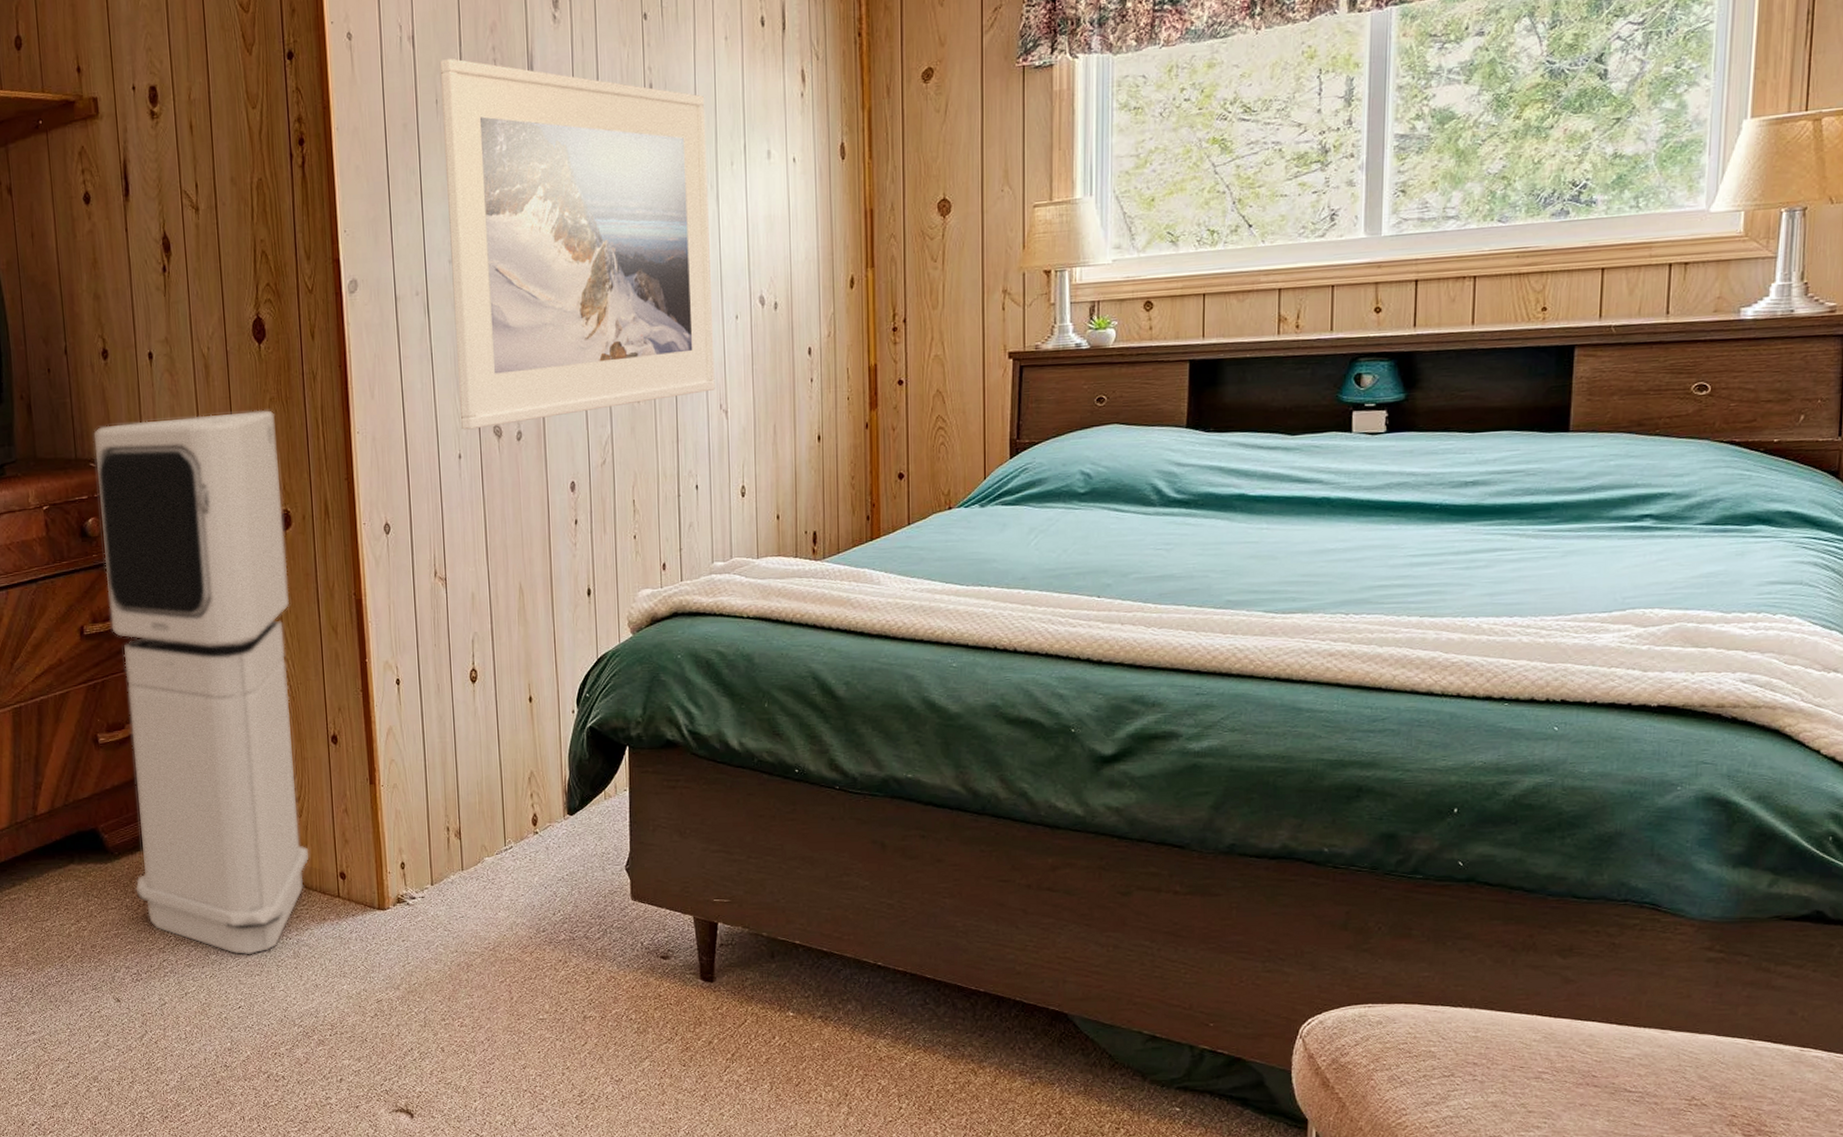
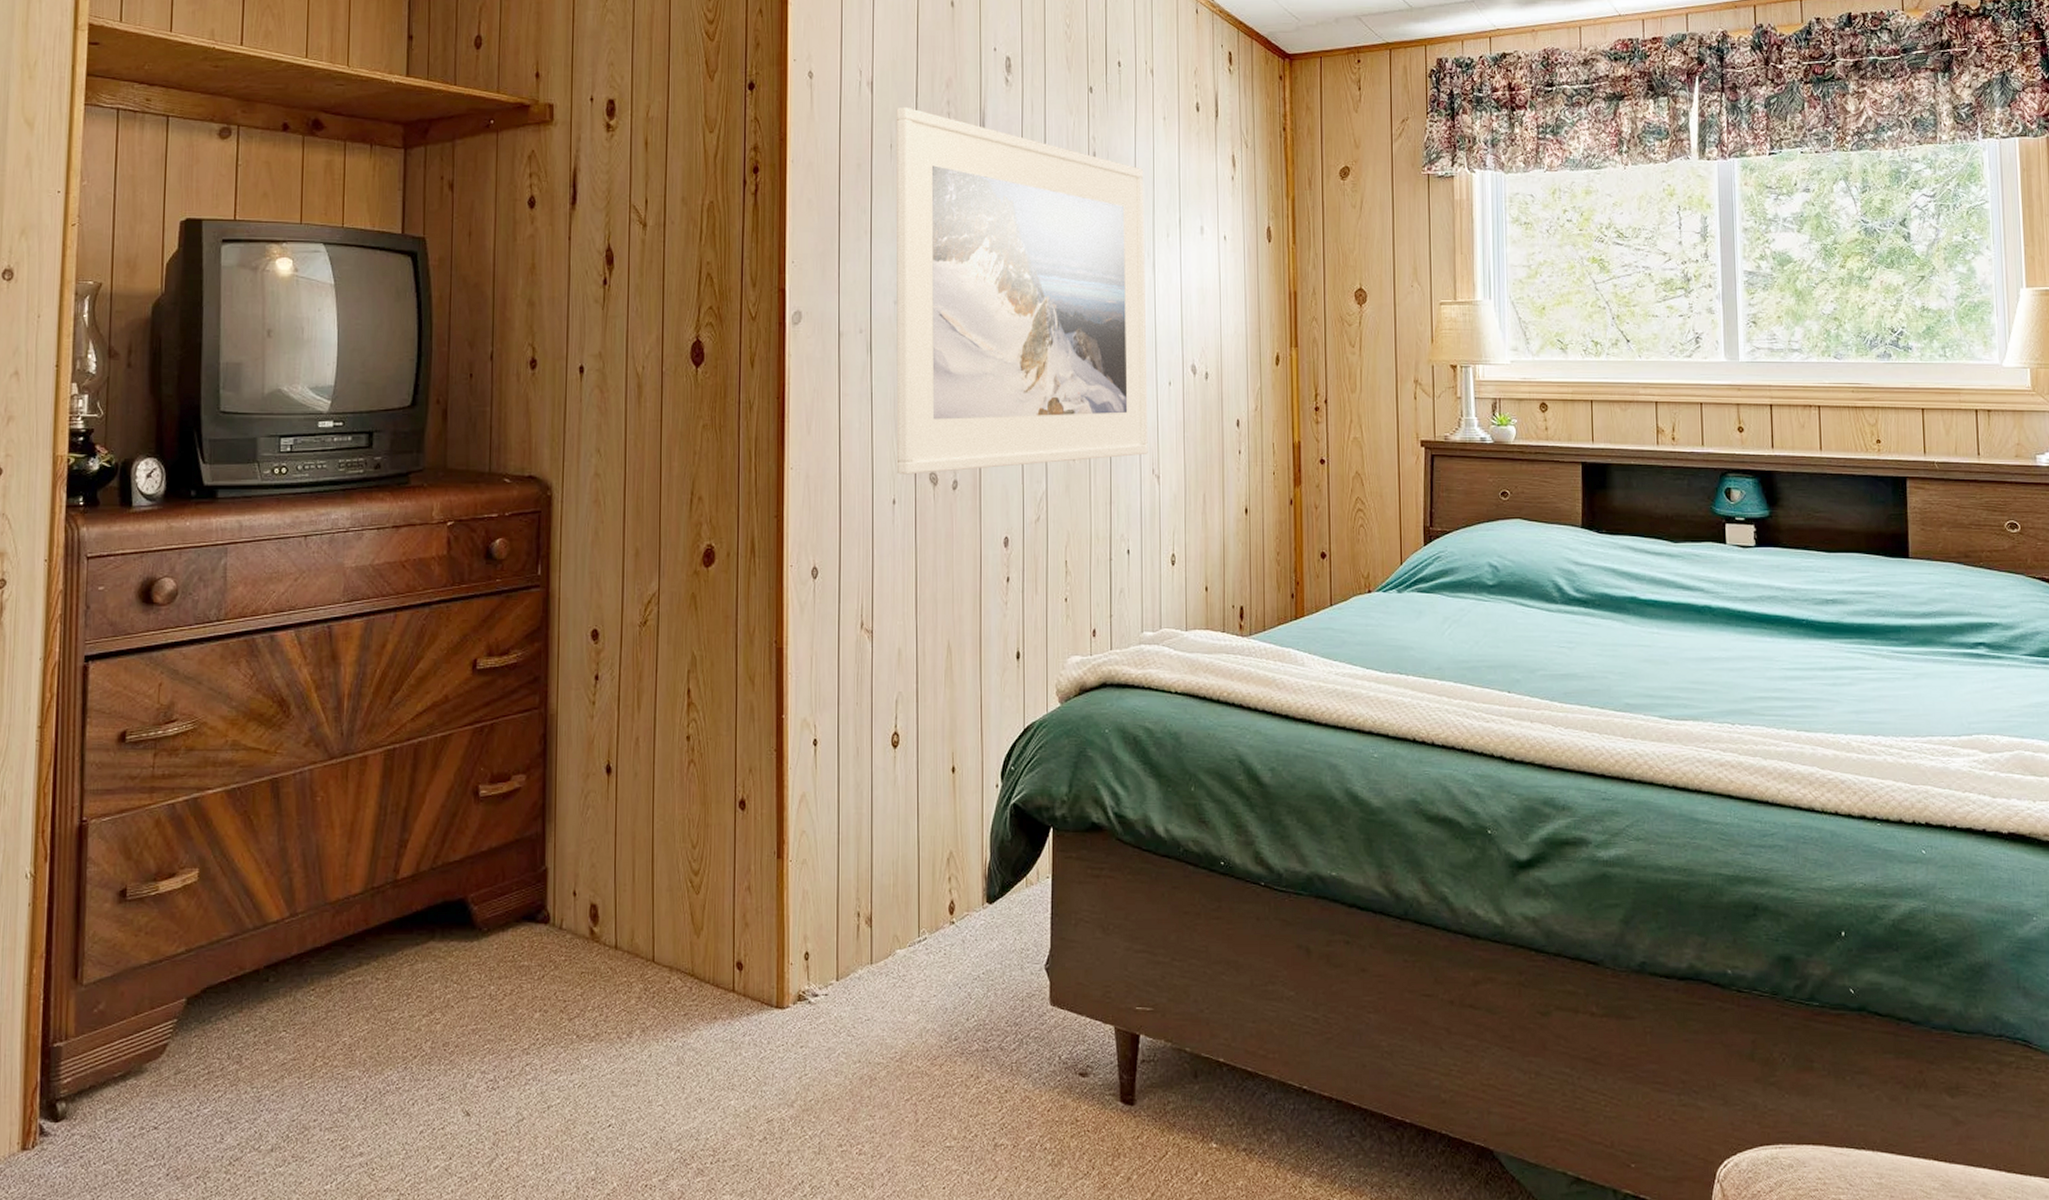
air purifier: present [93,410,310,955] -> none [503,437,707,1060]

